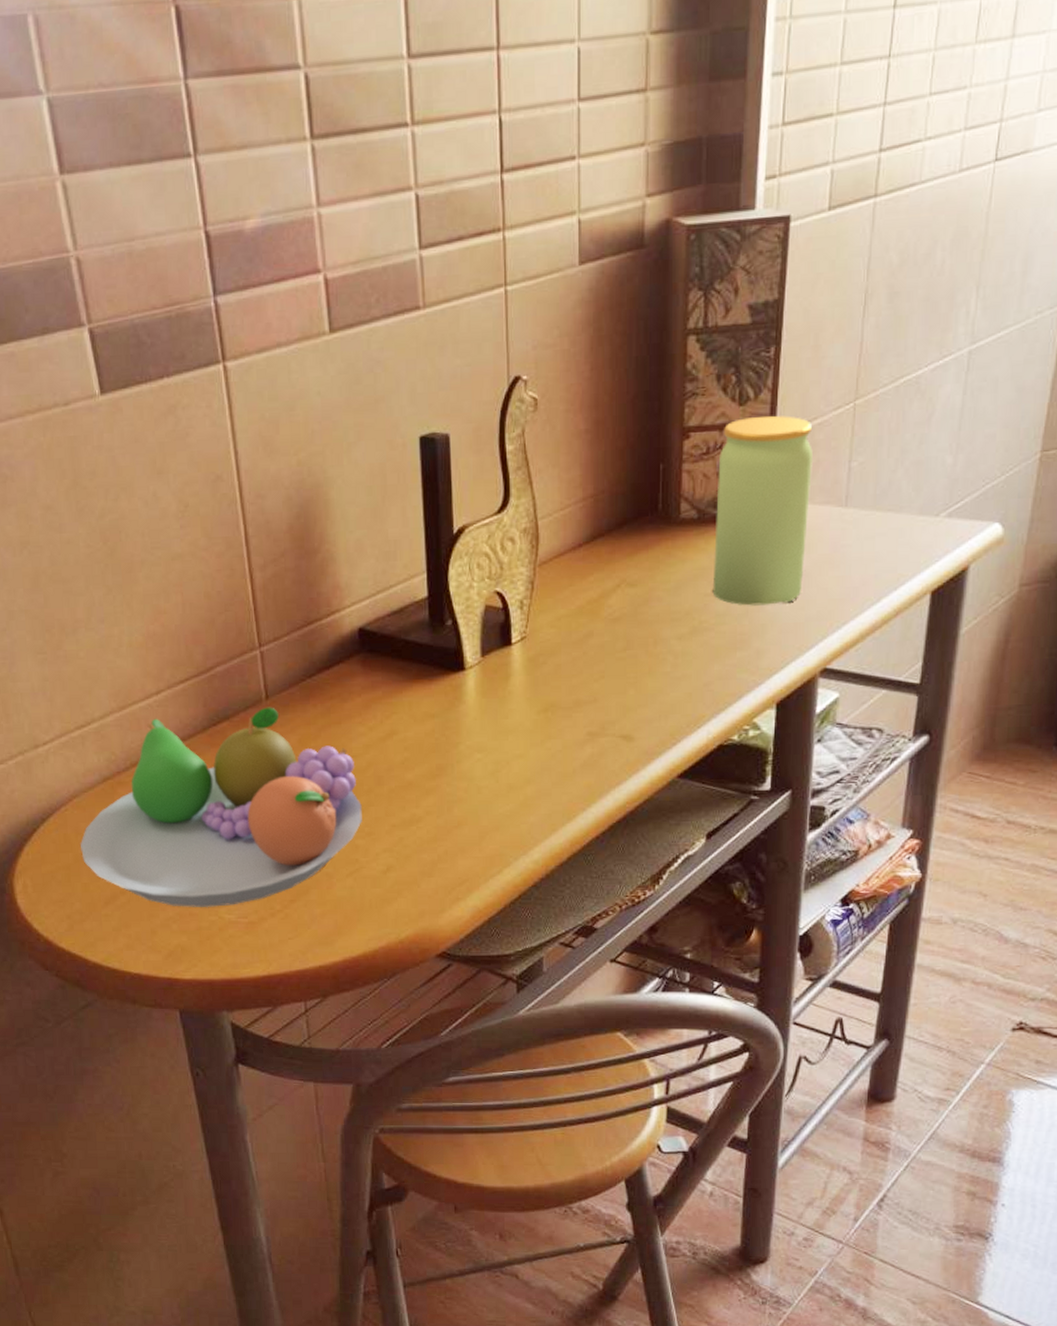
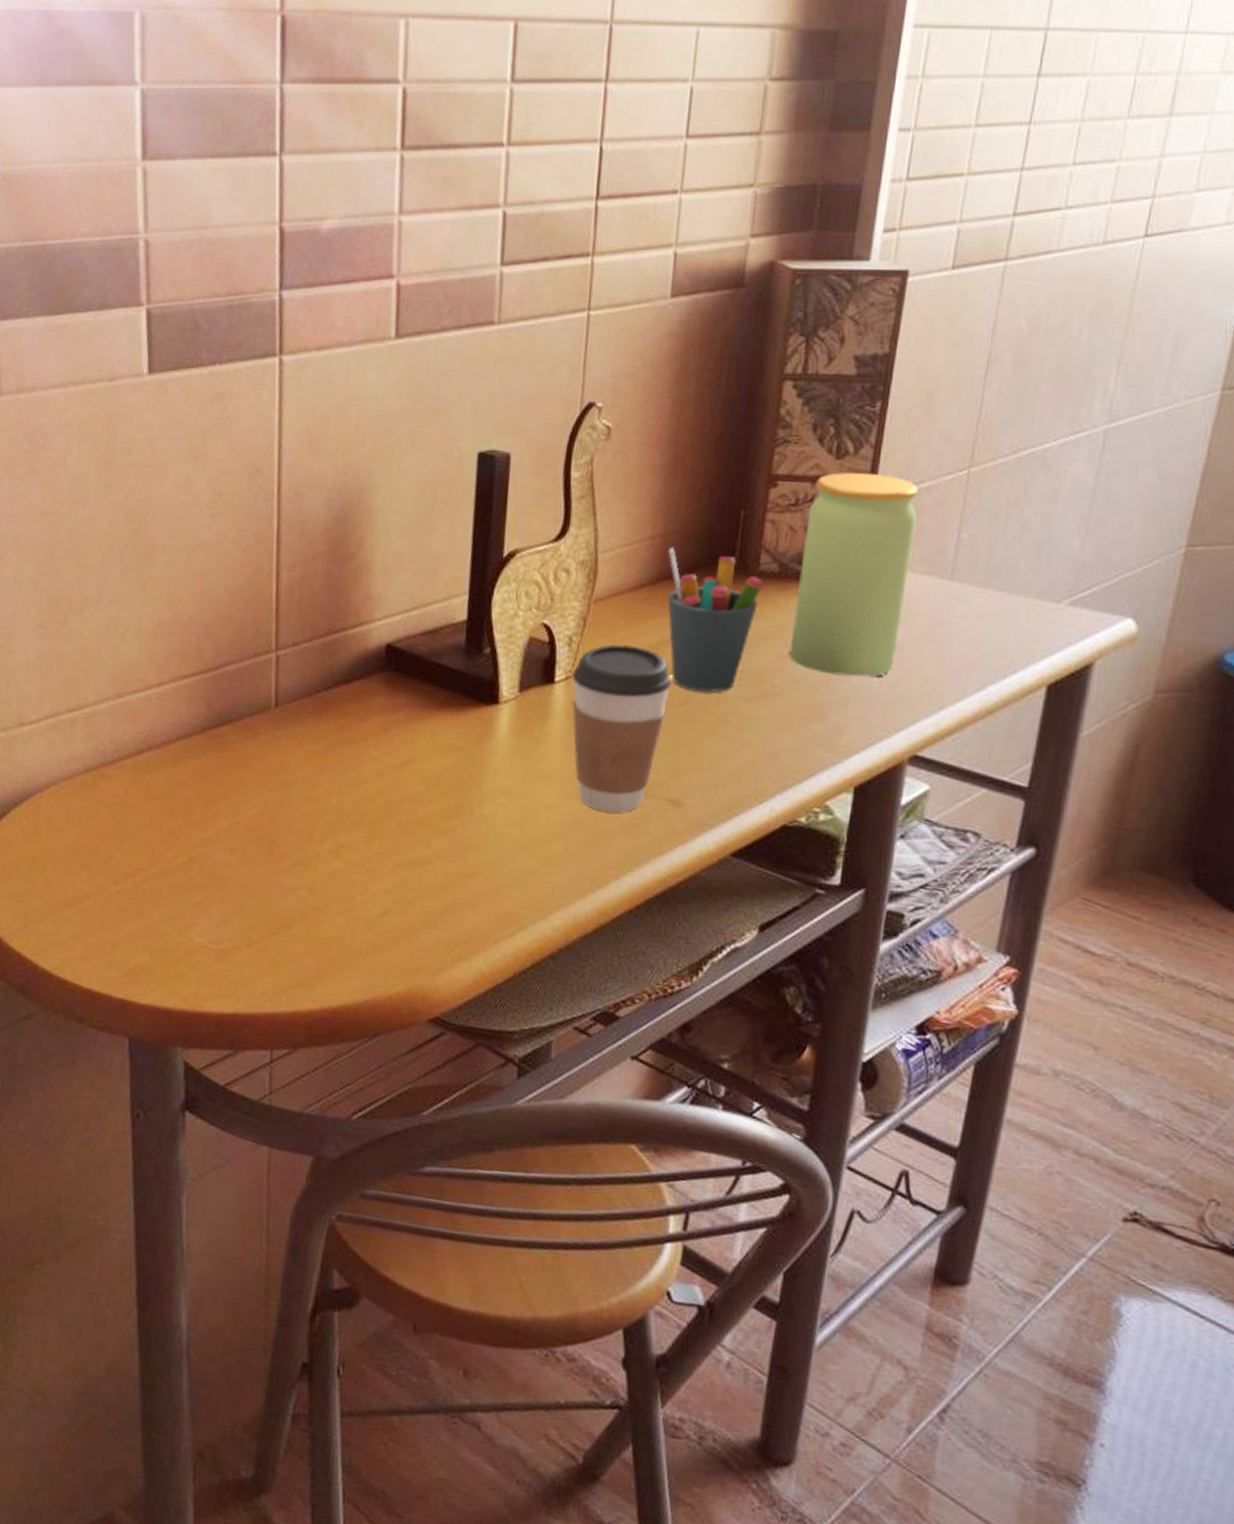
fruit bowl: present [80,707,362,908] -> none [49,711,365,928]
coffee cup: none [526,602,614,755] -> present [572,644,672,813]
pen holder: none [599,506,685,636] -> present [667,547,764,693]

